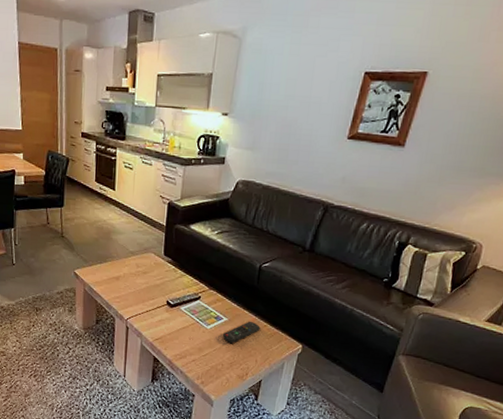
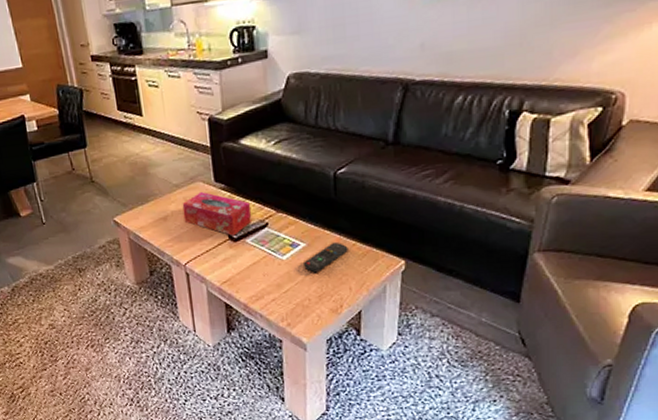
tissue box: none [133,262,190,303] -> present [182,192,252,236]

